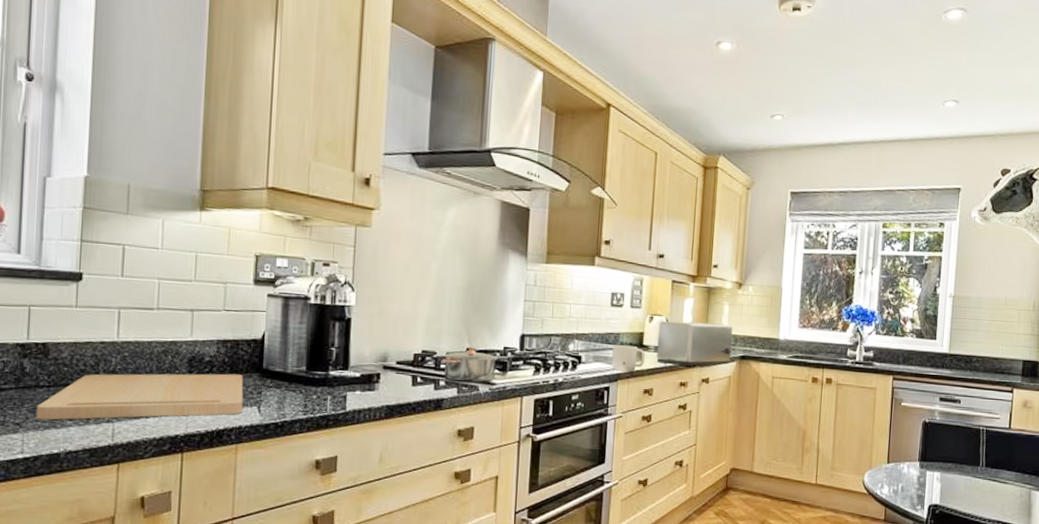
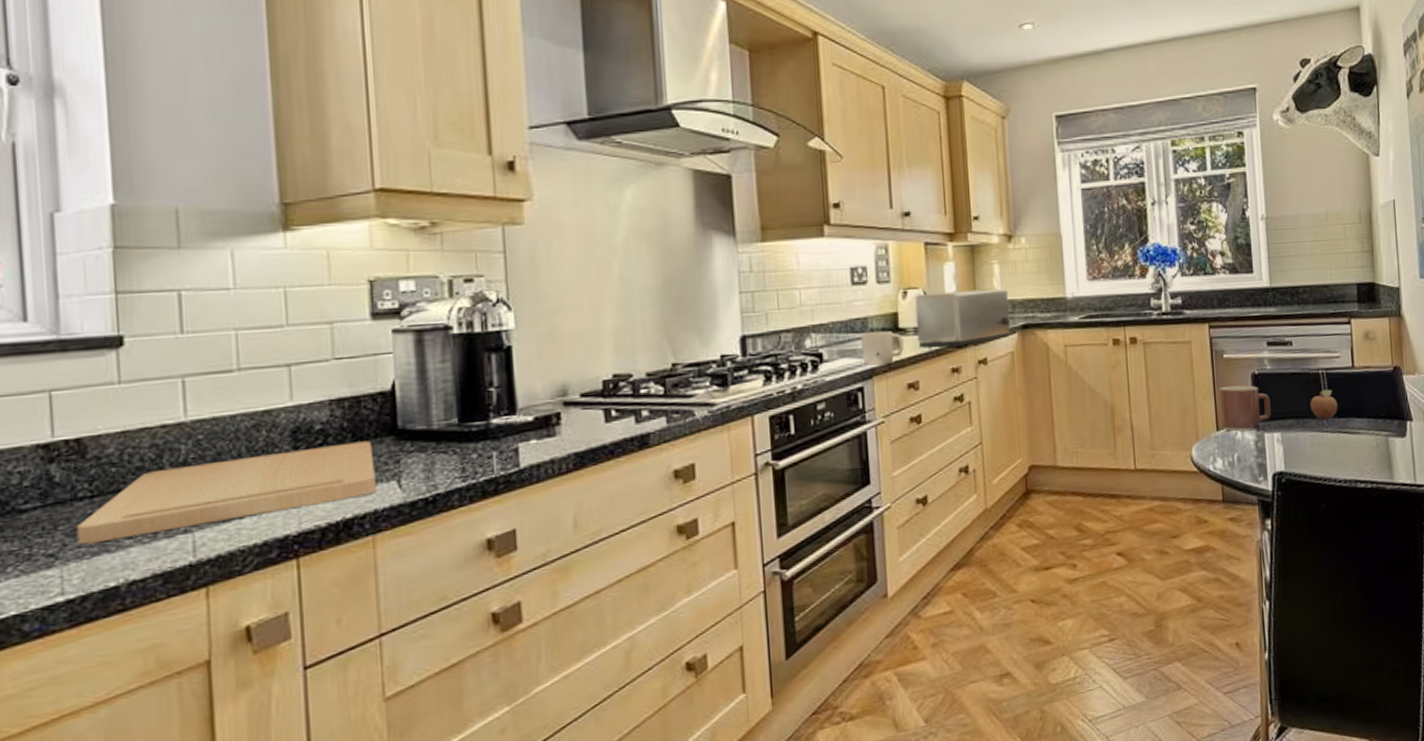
cooking pot: present [442,346,497,384] -> none [641,360,714,410]
mug: none [891,428,936,468] -> present [1218,385,1271,432]
fruit: none [968,443,992,469] -> present [1310,389,1338,420]

